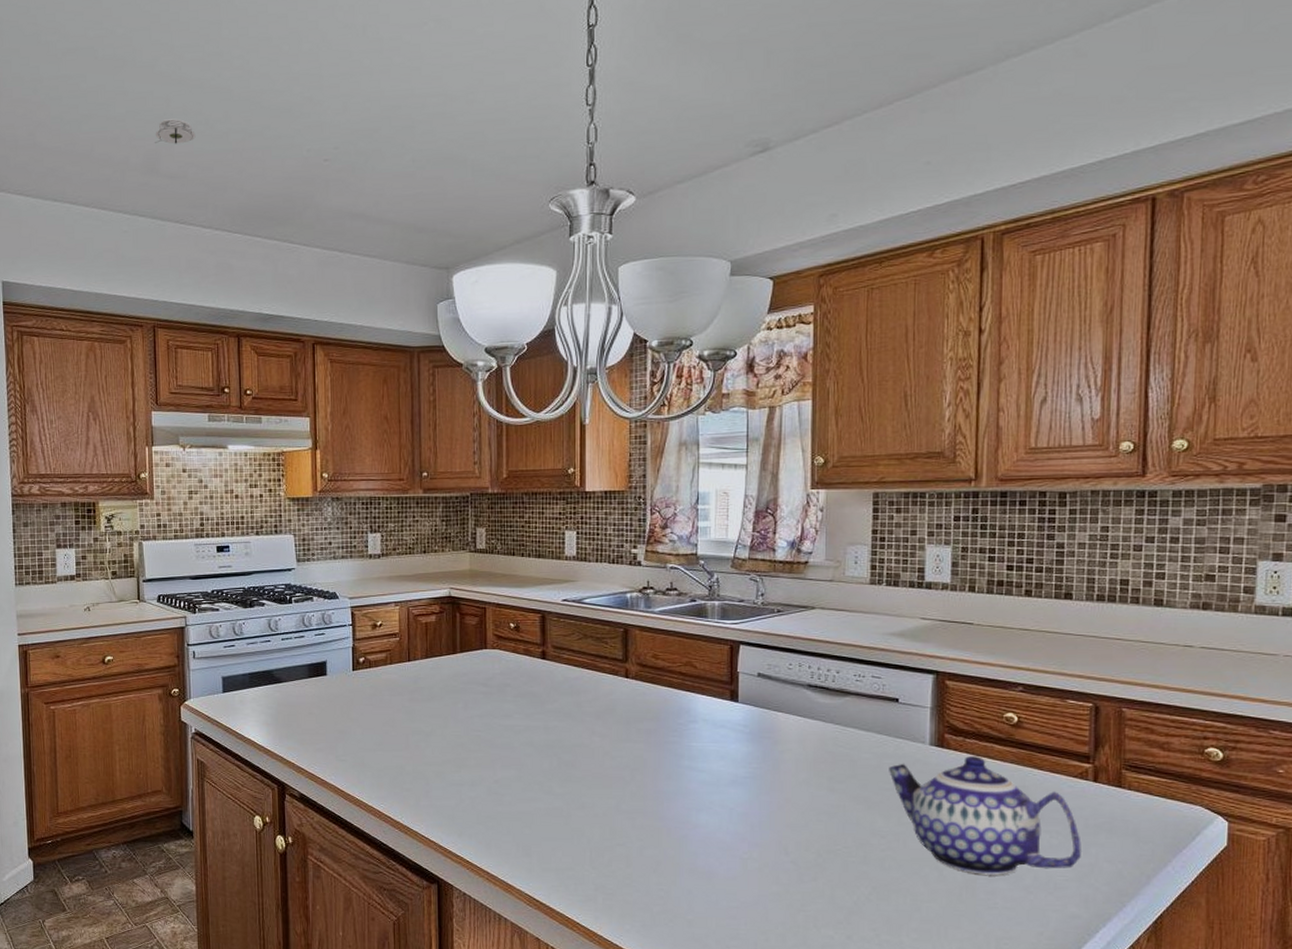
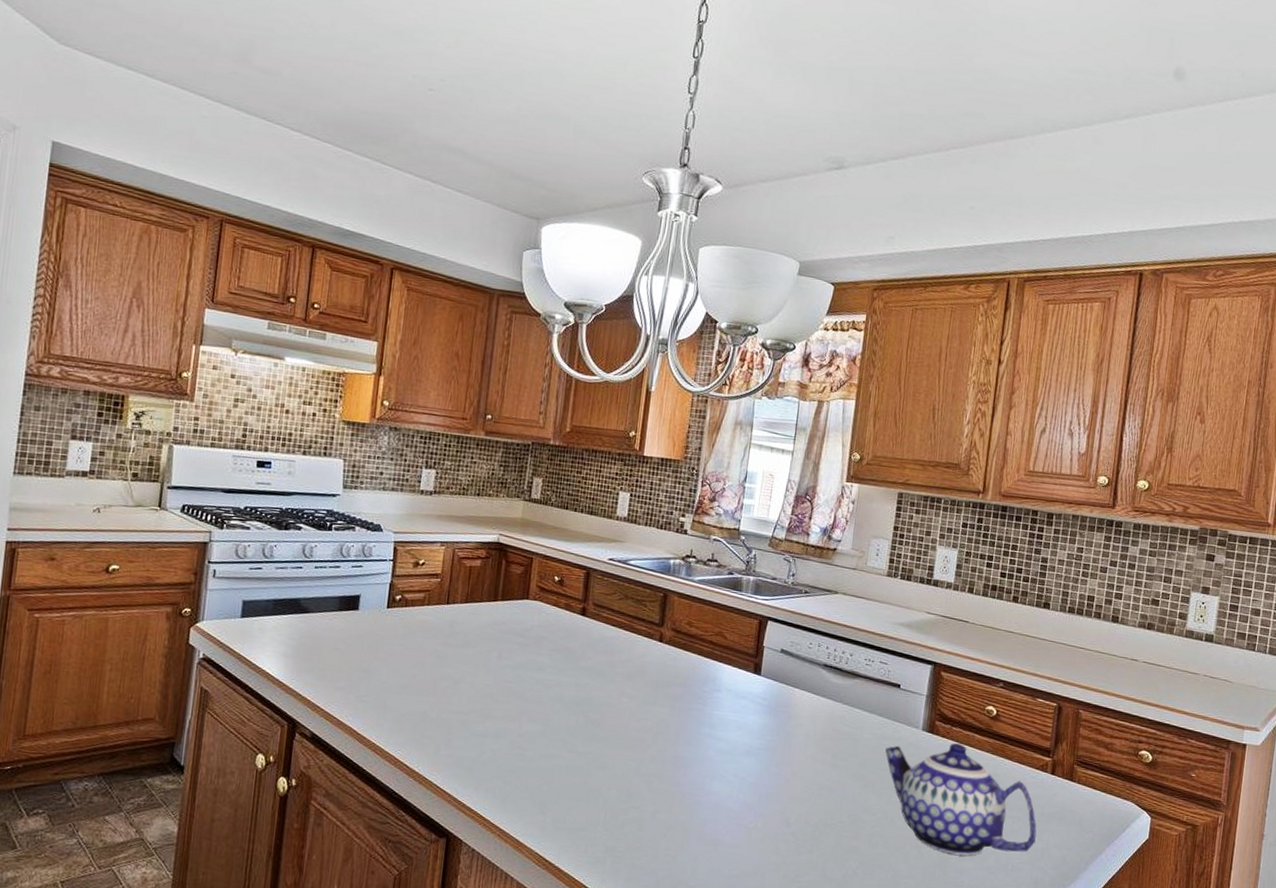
smoke detector: present [155,118,196,144] -> none [252,12,297,41]

